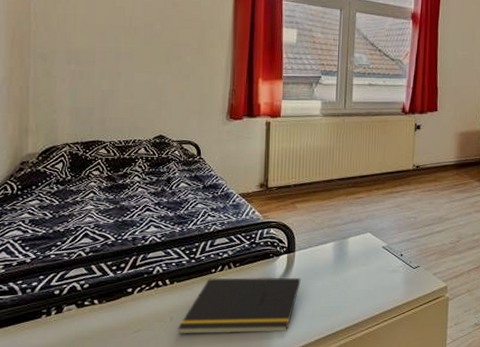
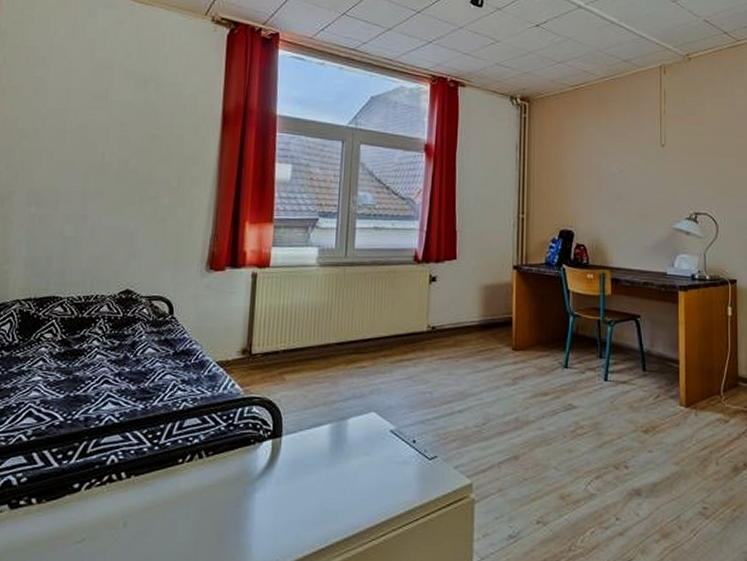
notepad: present [177,277,301,335] -> none [131,469,288,547]

